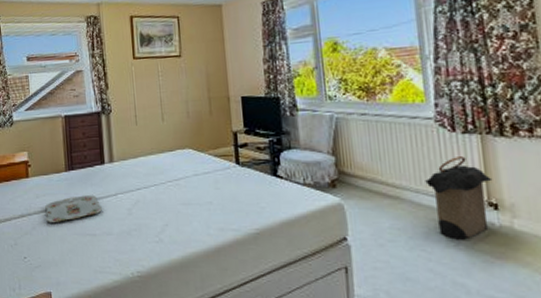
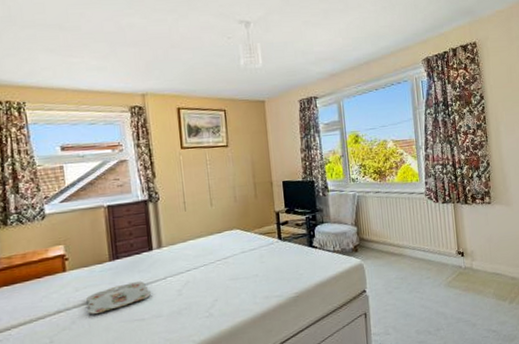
laundry hamper: present [425,156,493,240] -> none [419,220,461,281]

